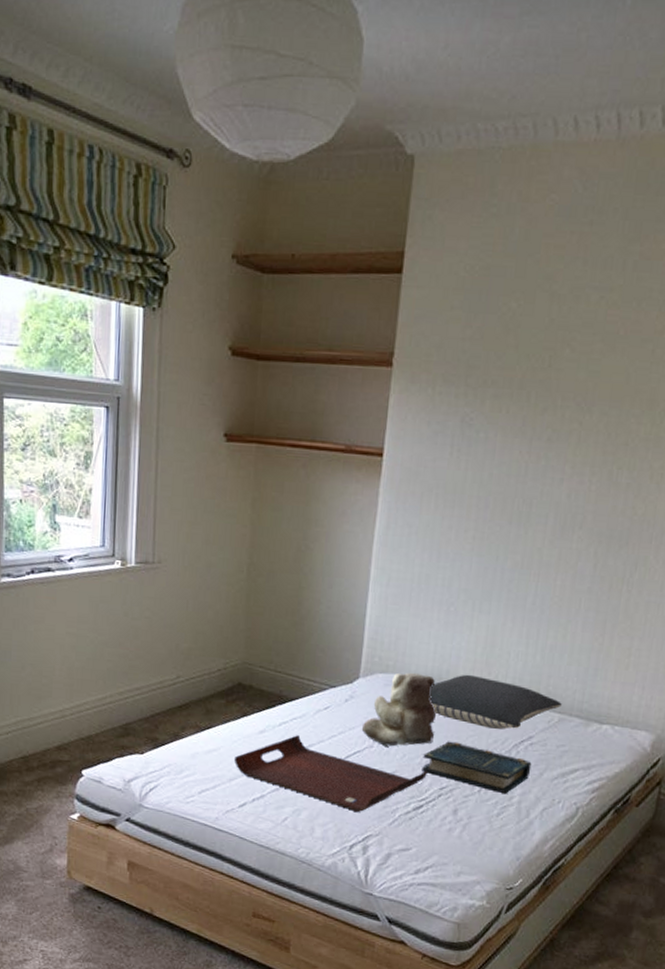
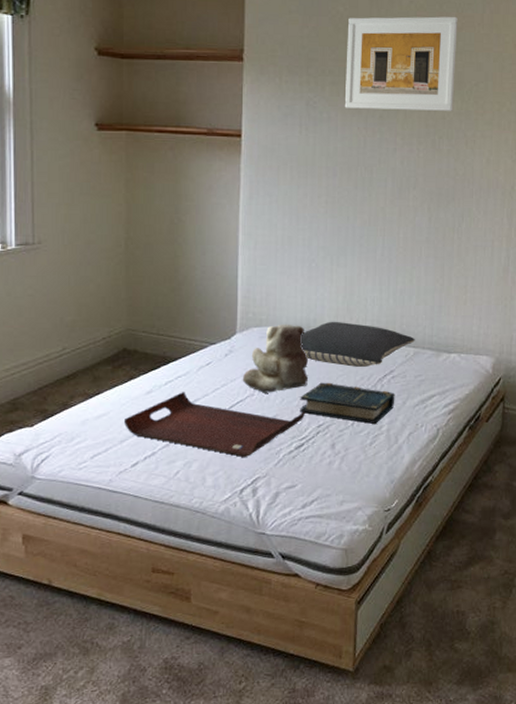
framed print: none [506,315,659,436] -> present [344,16,458,111]

